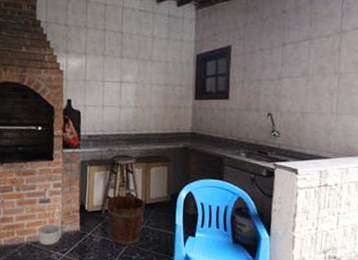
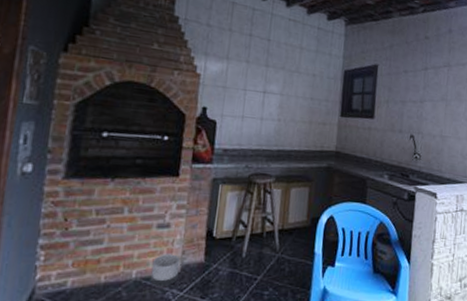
bucket: present [106,194,145,247] -> none [237,218,283,280]

